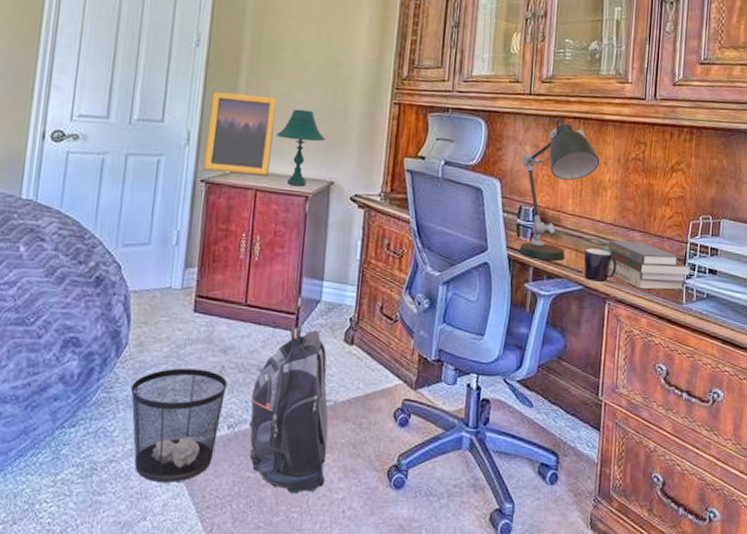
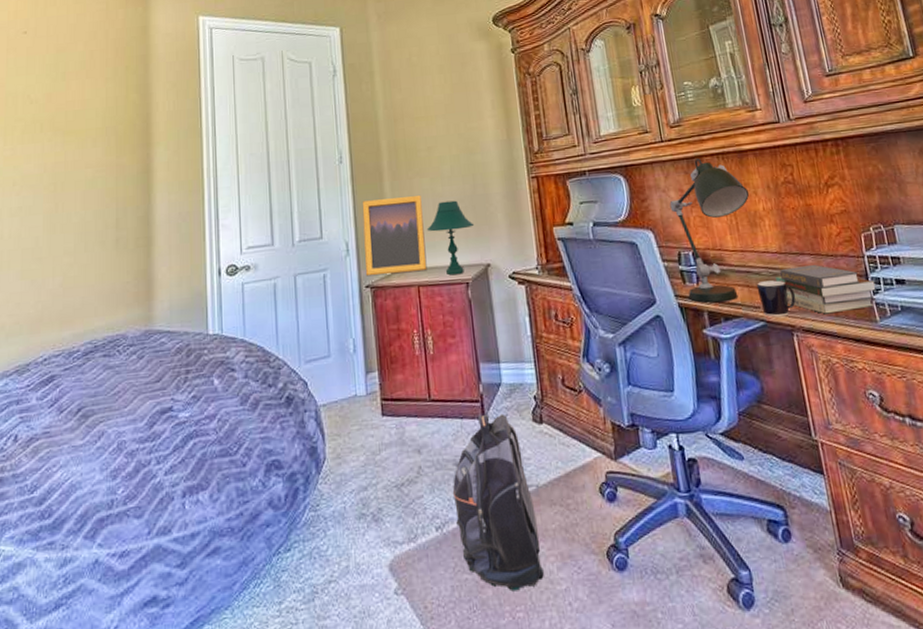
waste bin: present [130,368,228,482] -> none [335,472,428,598]

